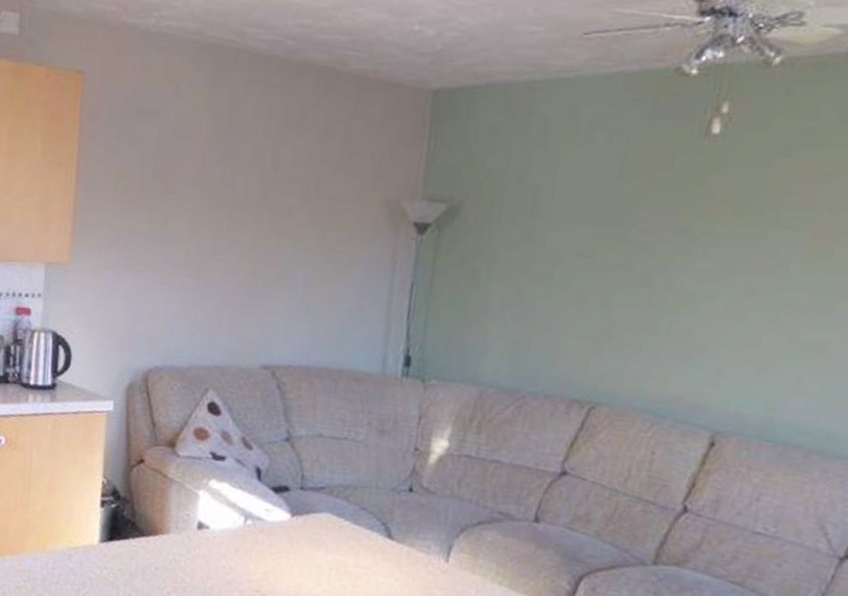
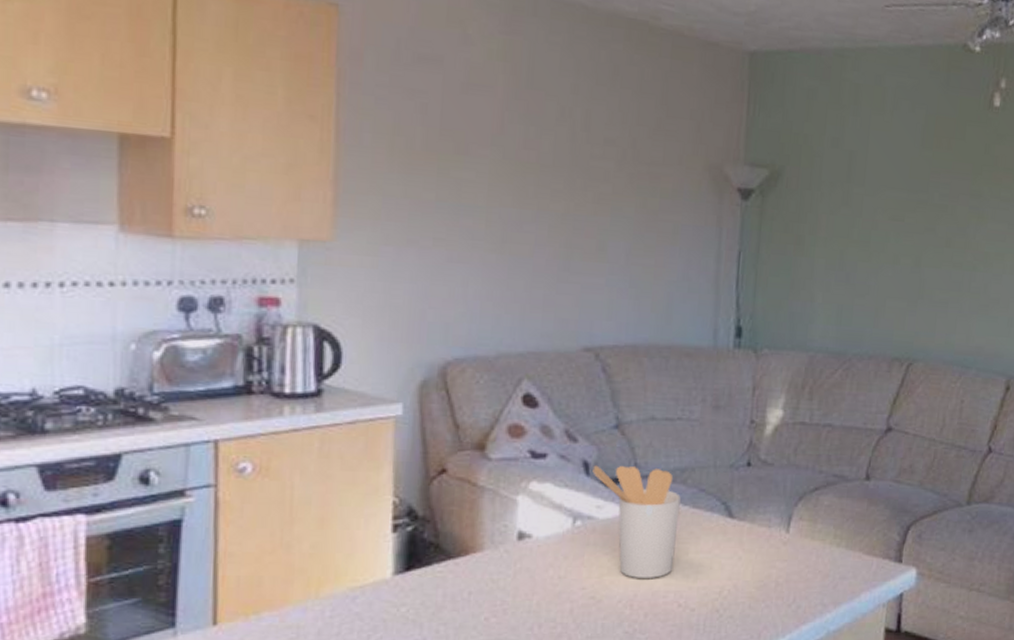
utensil holder: none [264,472,343,584] -> present [592,465,681,578]

